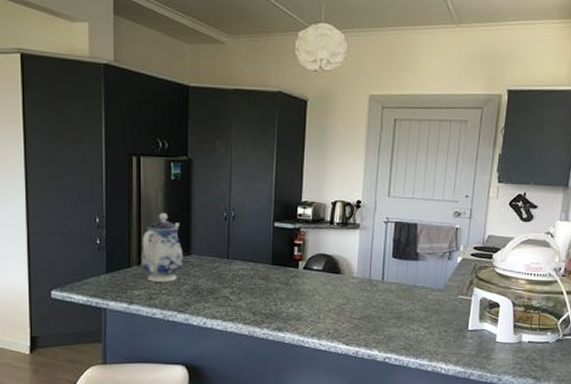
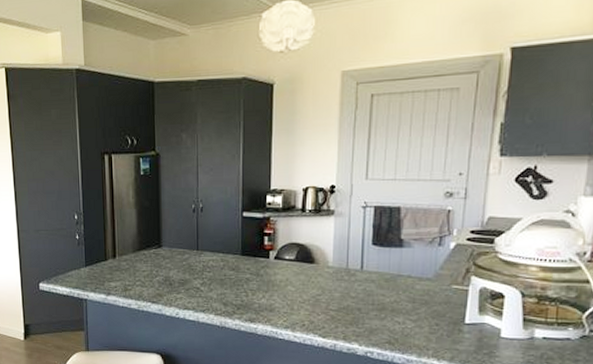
teapot: present [140,213,184,282] -> none [115,208,156,274]

